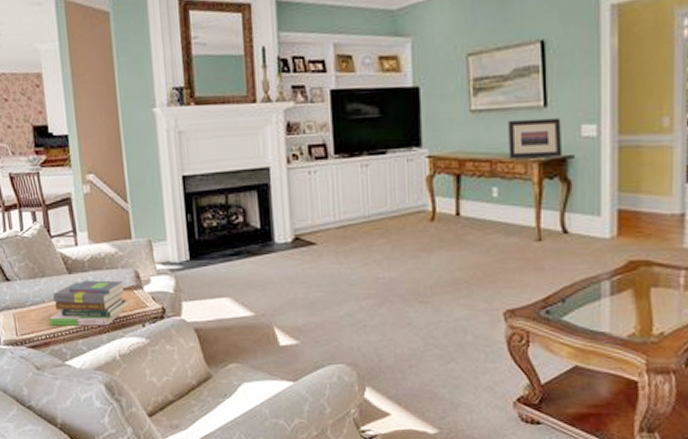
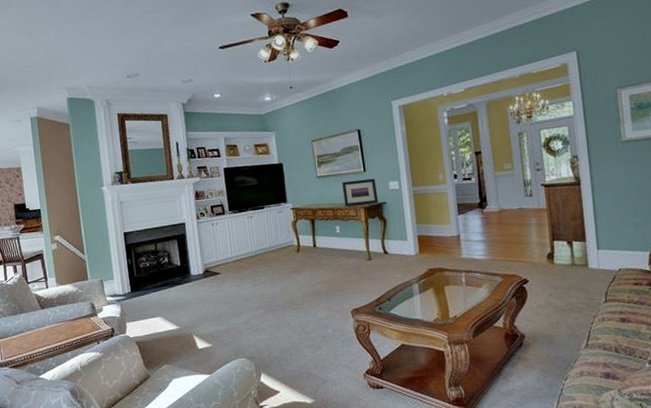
books: present [49,280,129,326] -> none [27,311,87,349]

